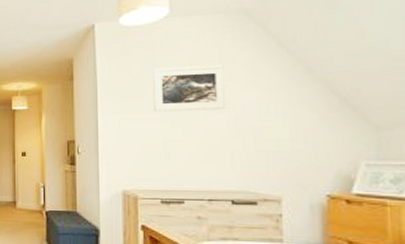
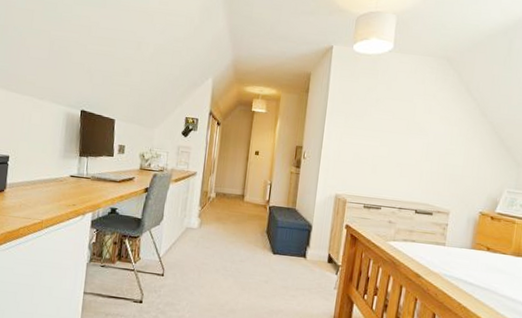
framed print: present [153,65,227,112] -> none [369,93,427,136]

